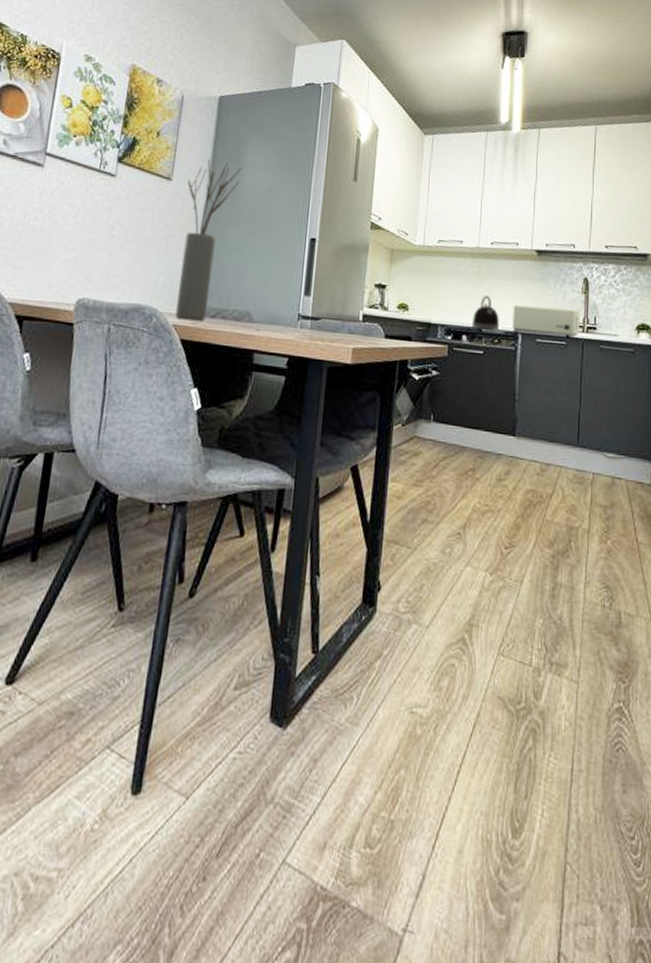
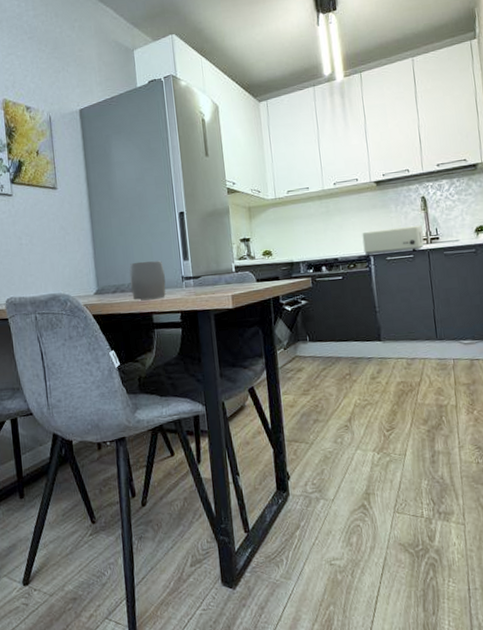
vase: present [175,158,243,323] -> none [70,163,112,301]
mug: none [234,285,280,335] -> present [129,260,166,300]
kettle: present [471,295,500,330] -> none [328,229,353,259]

